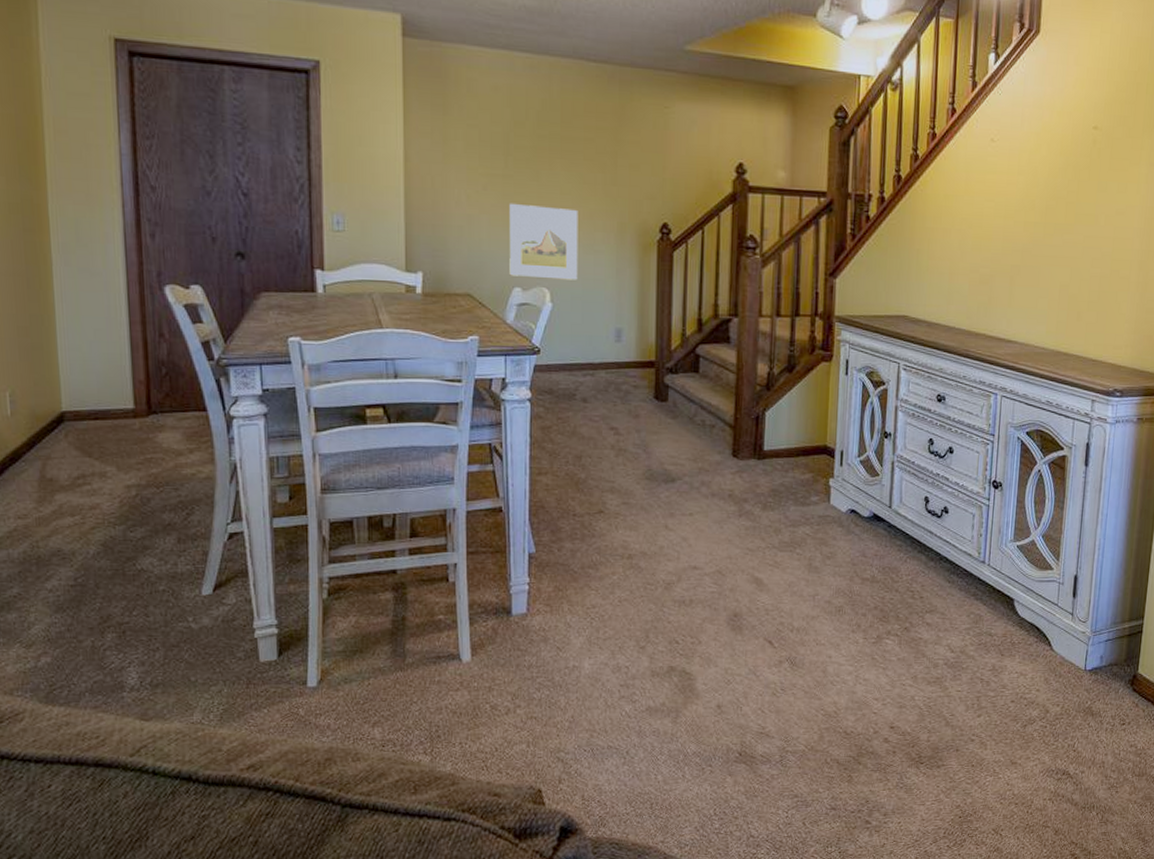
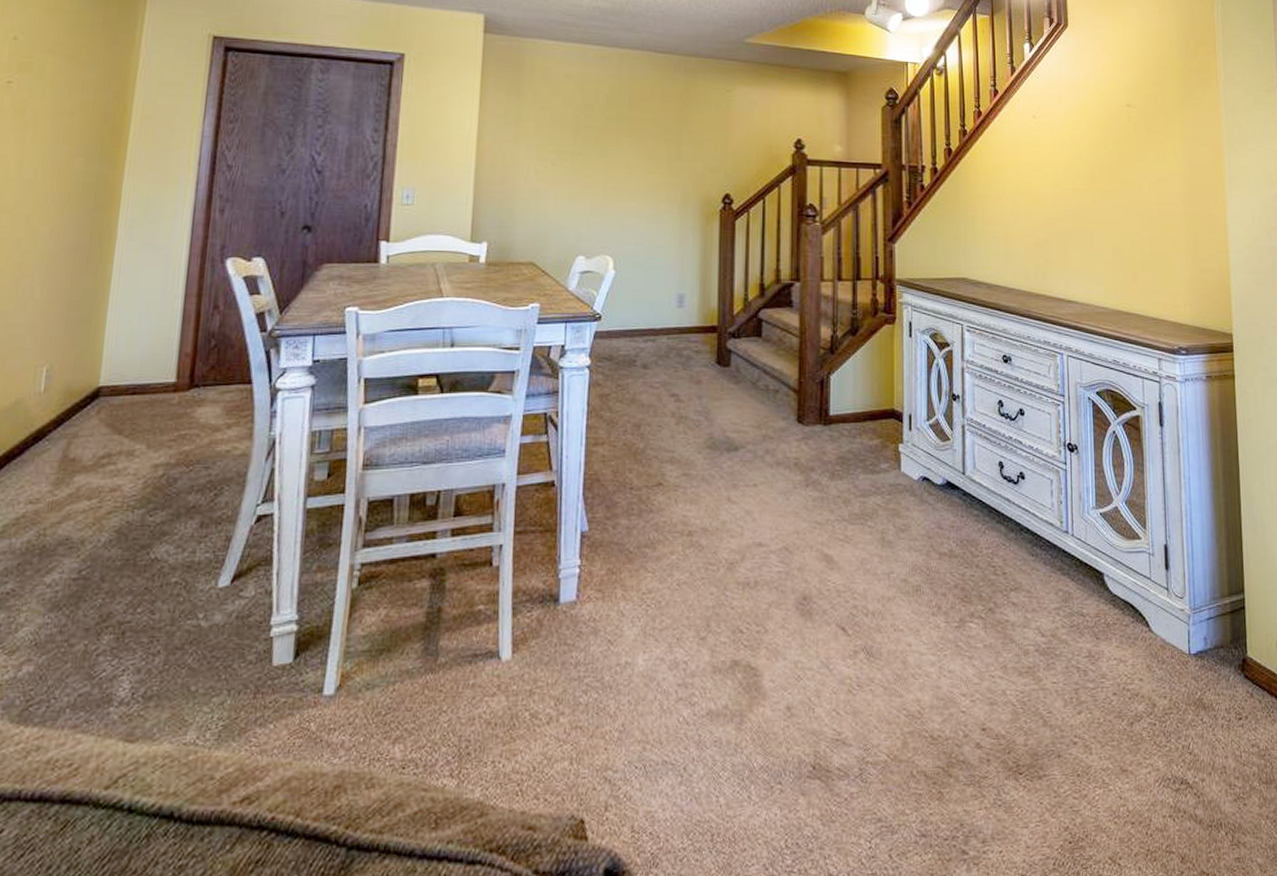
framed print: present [509,203,578,280] -> none [573,177,643,248]

